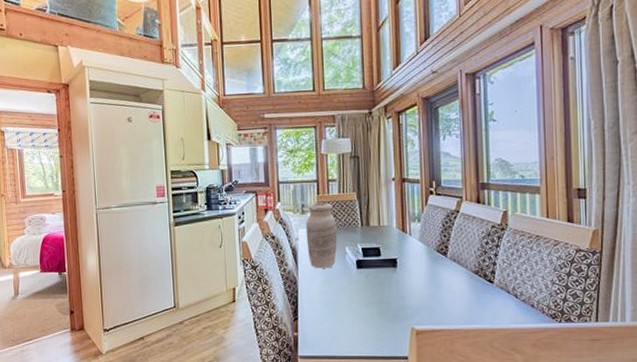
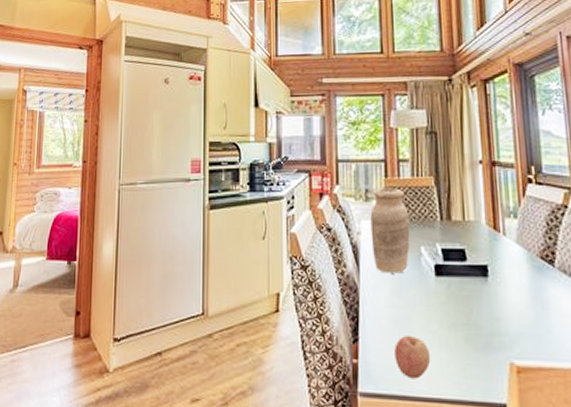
apple: none [325,313,353,344] -> present [394,335,431,379]

